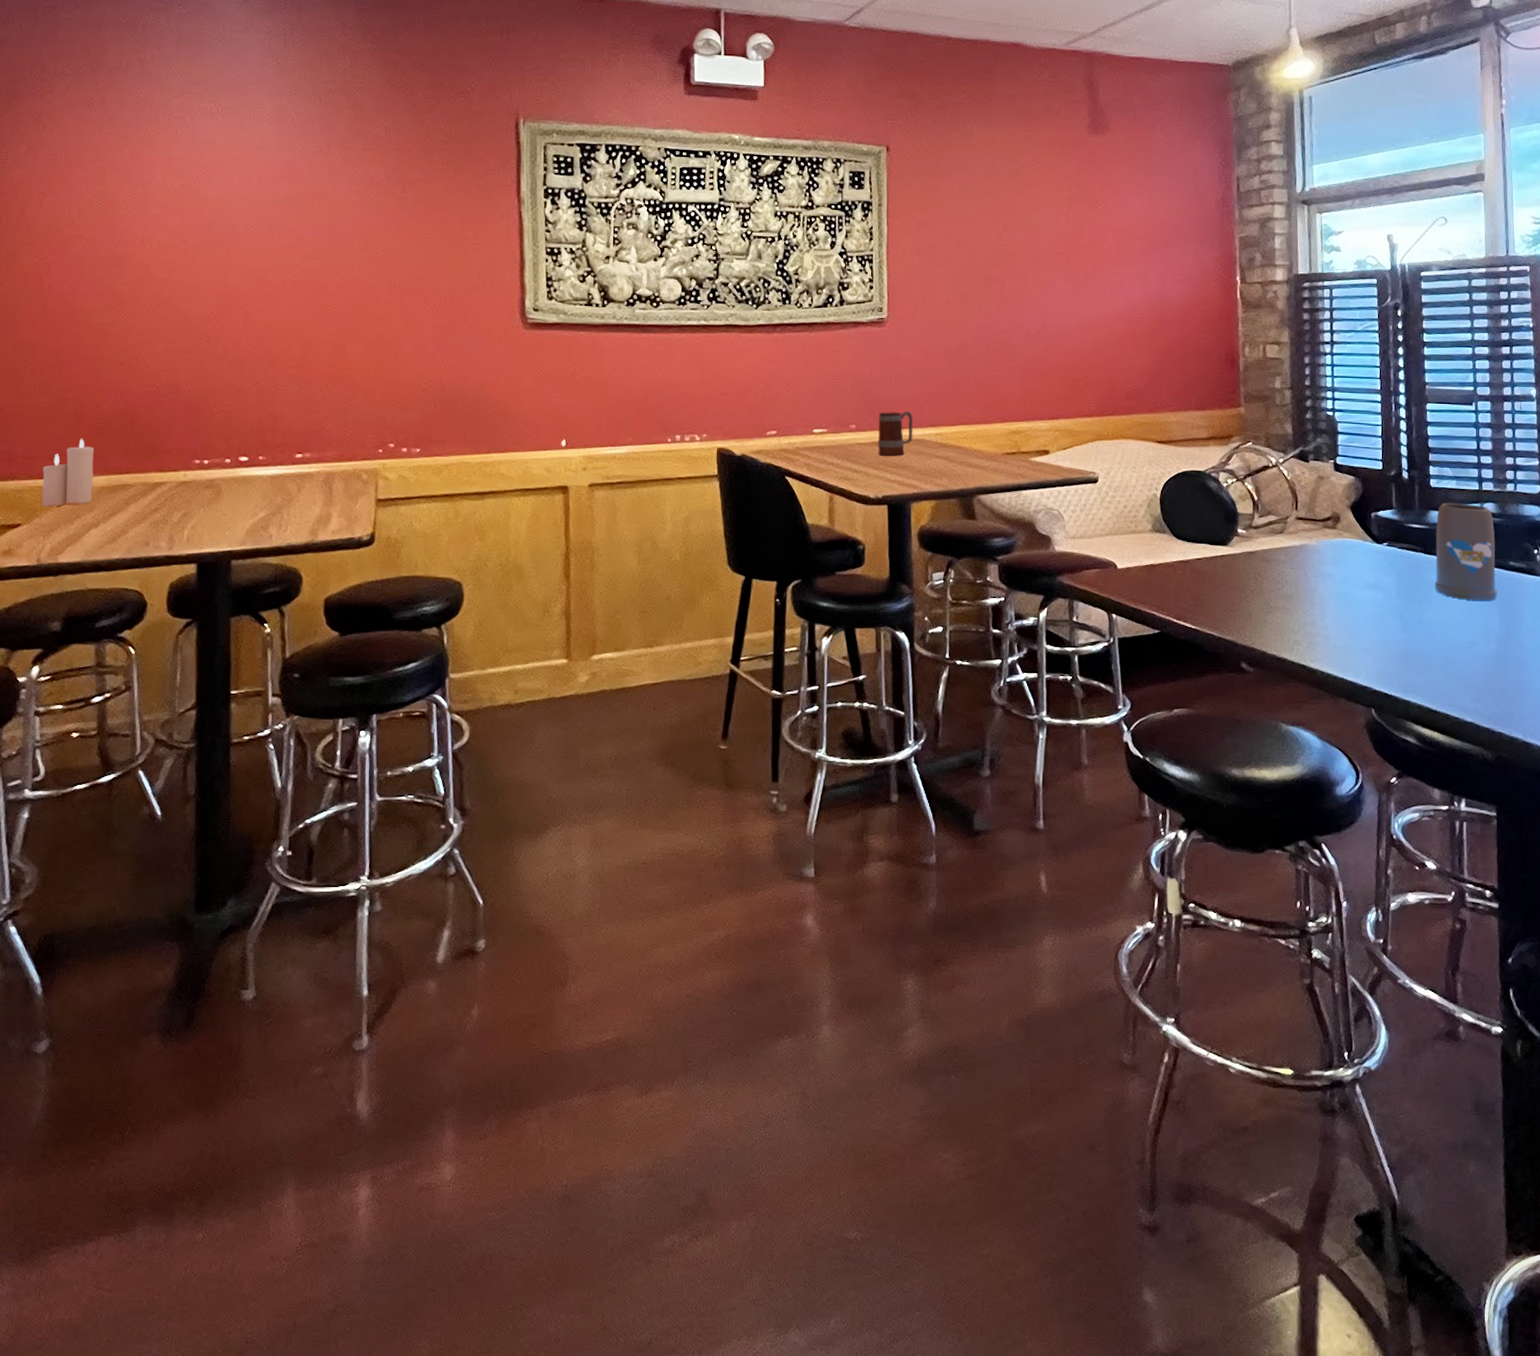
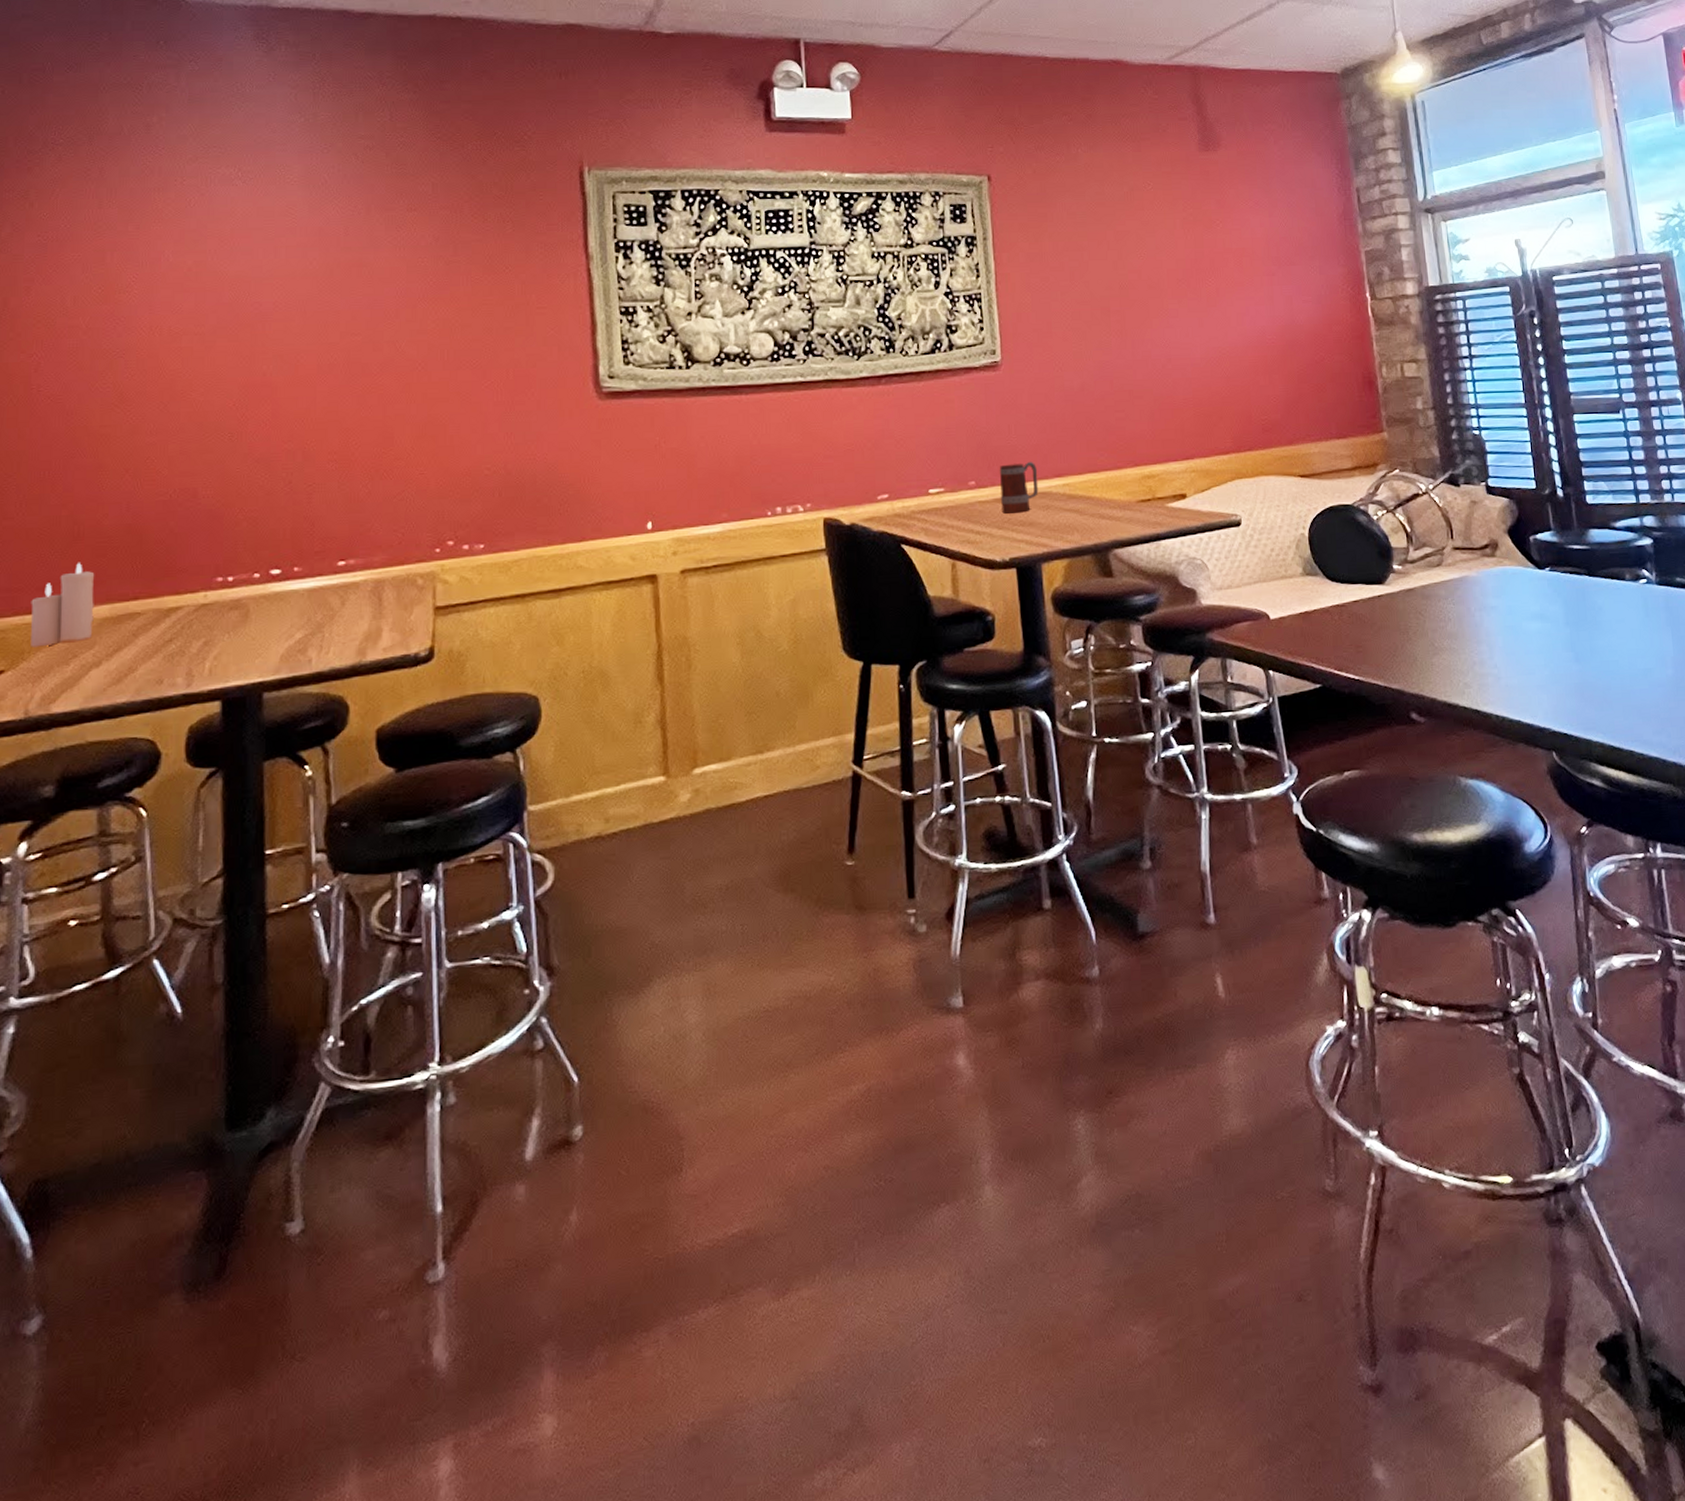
beer mug: present [1434,502,1497,601] -> none [1597,518,1668,623]

